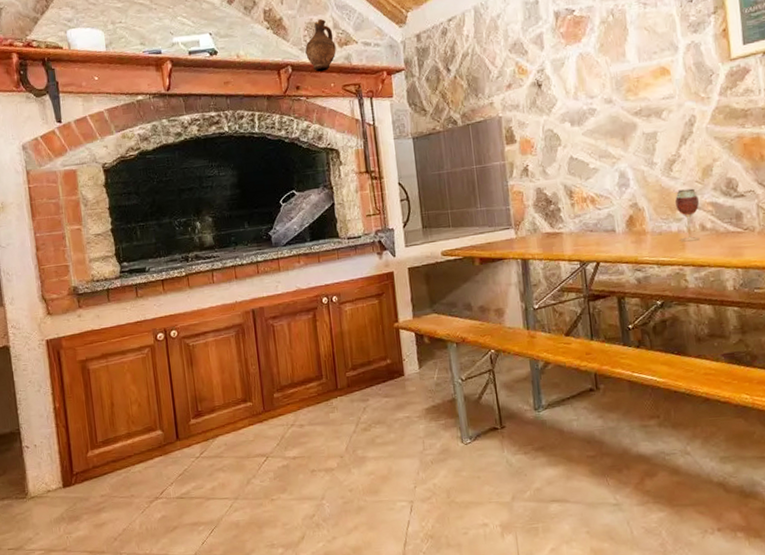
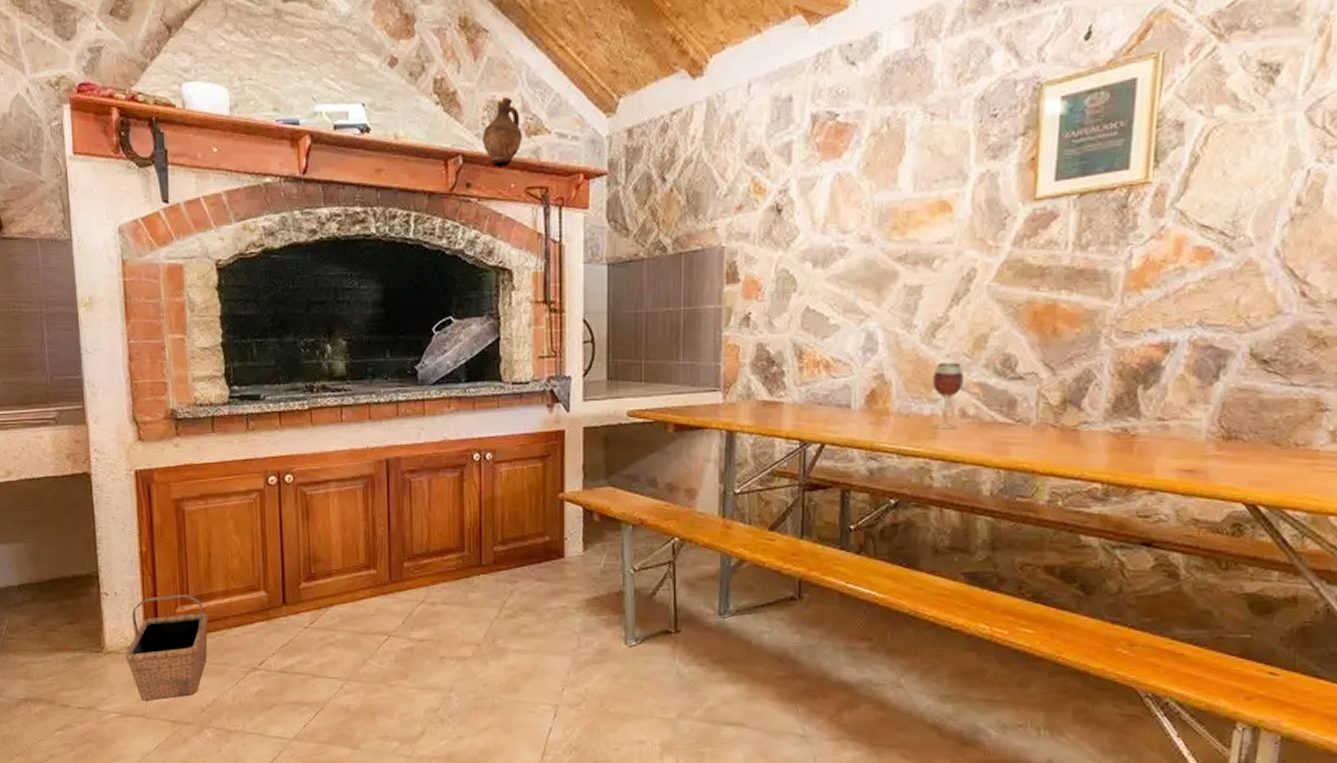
basket: none [46,440,116,537] -> present [125,594,209,701]

